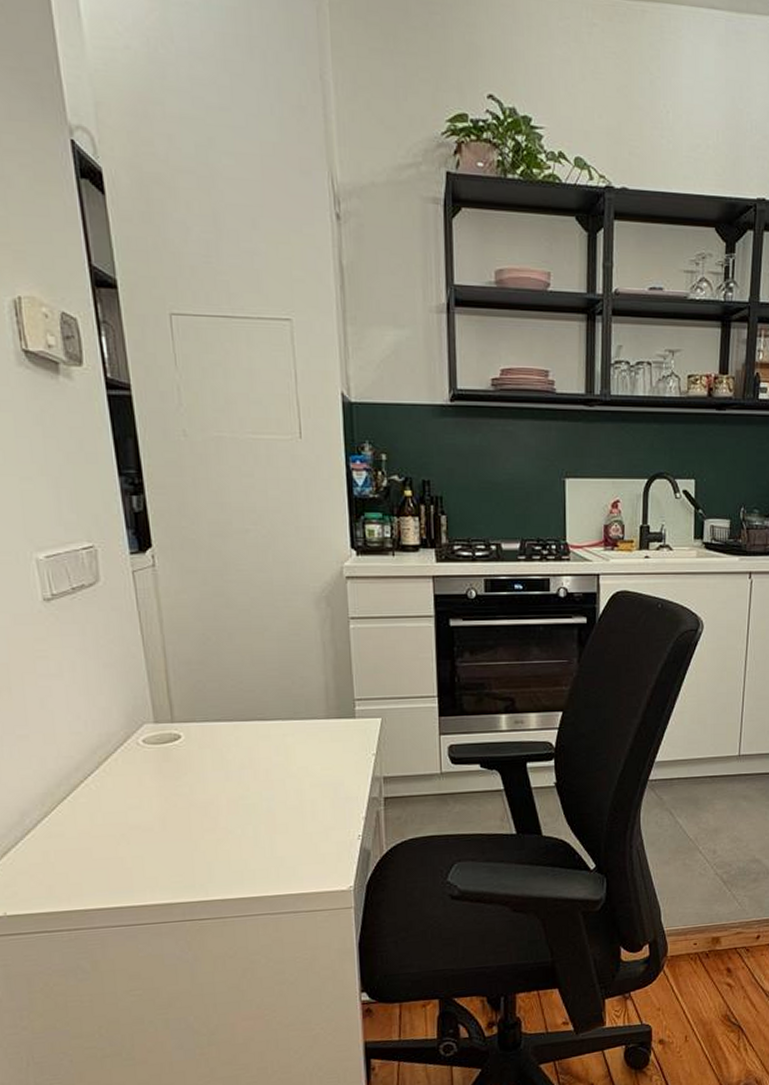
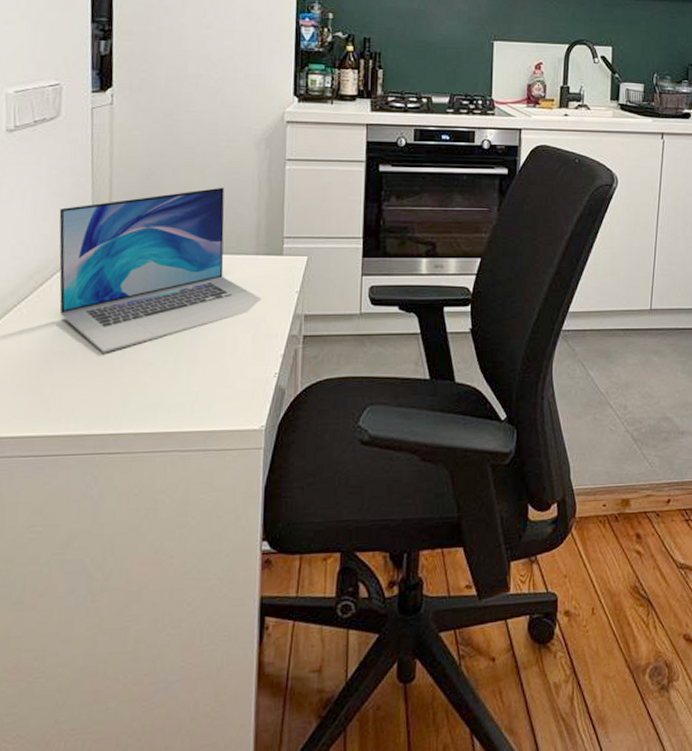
laptop: none [113,650,338,824] -> present [59,187,262,353]

